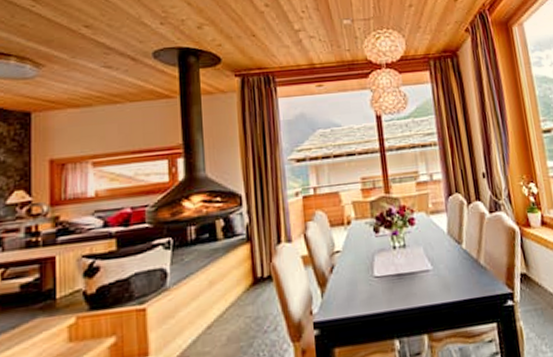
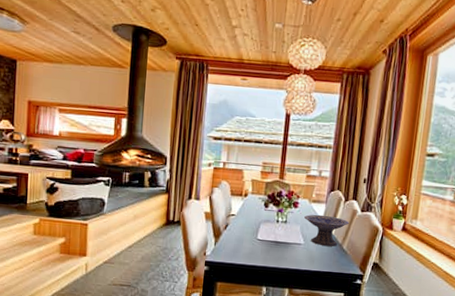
decorative bowl: none [425,226,480,267] -> present [304,214,350,247]

